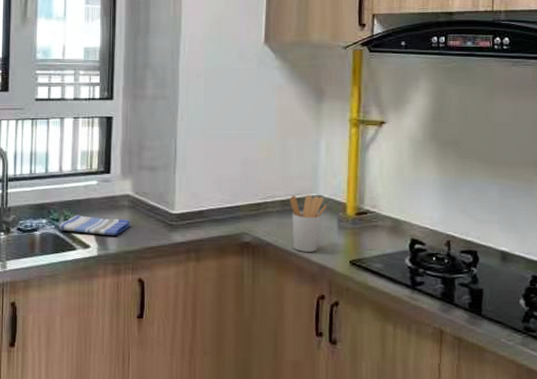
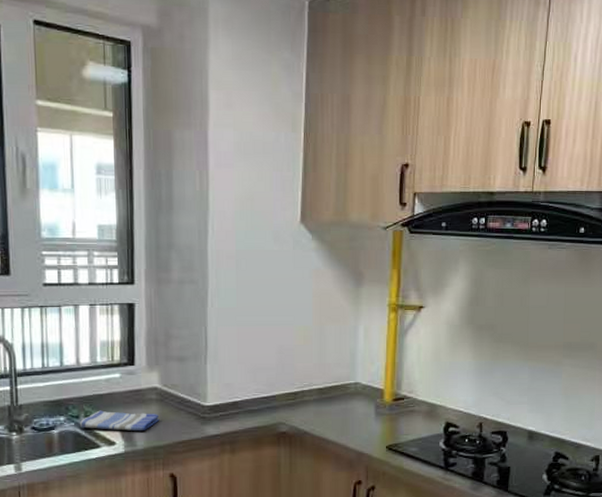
utensil holder: present [289,195,327,252] -> none [327,382,365,439]

